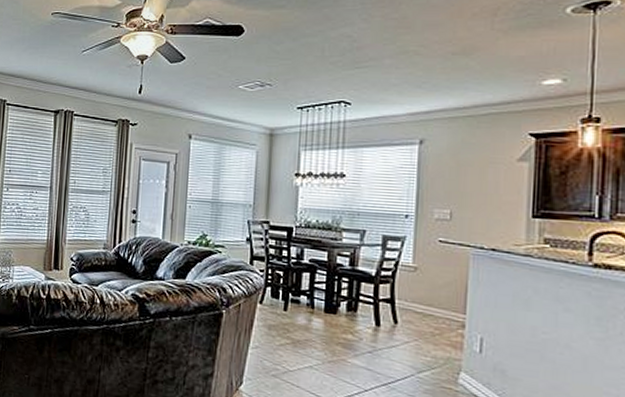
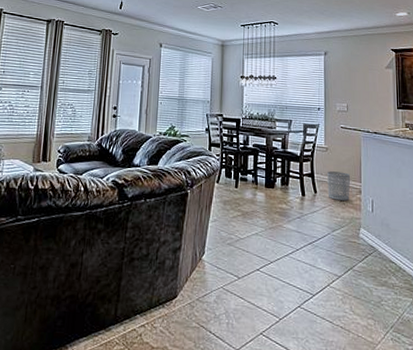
waste bin: none [413,297,449,336] -> present [327,171,350,201]

